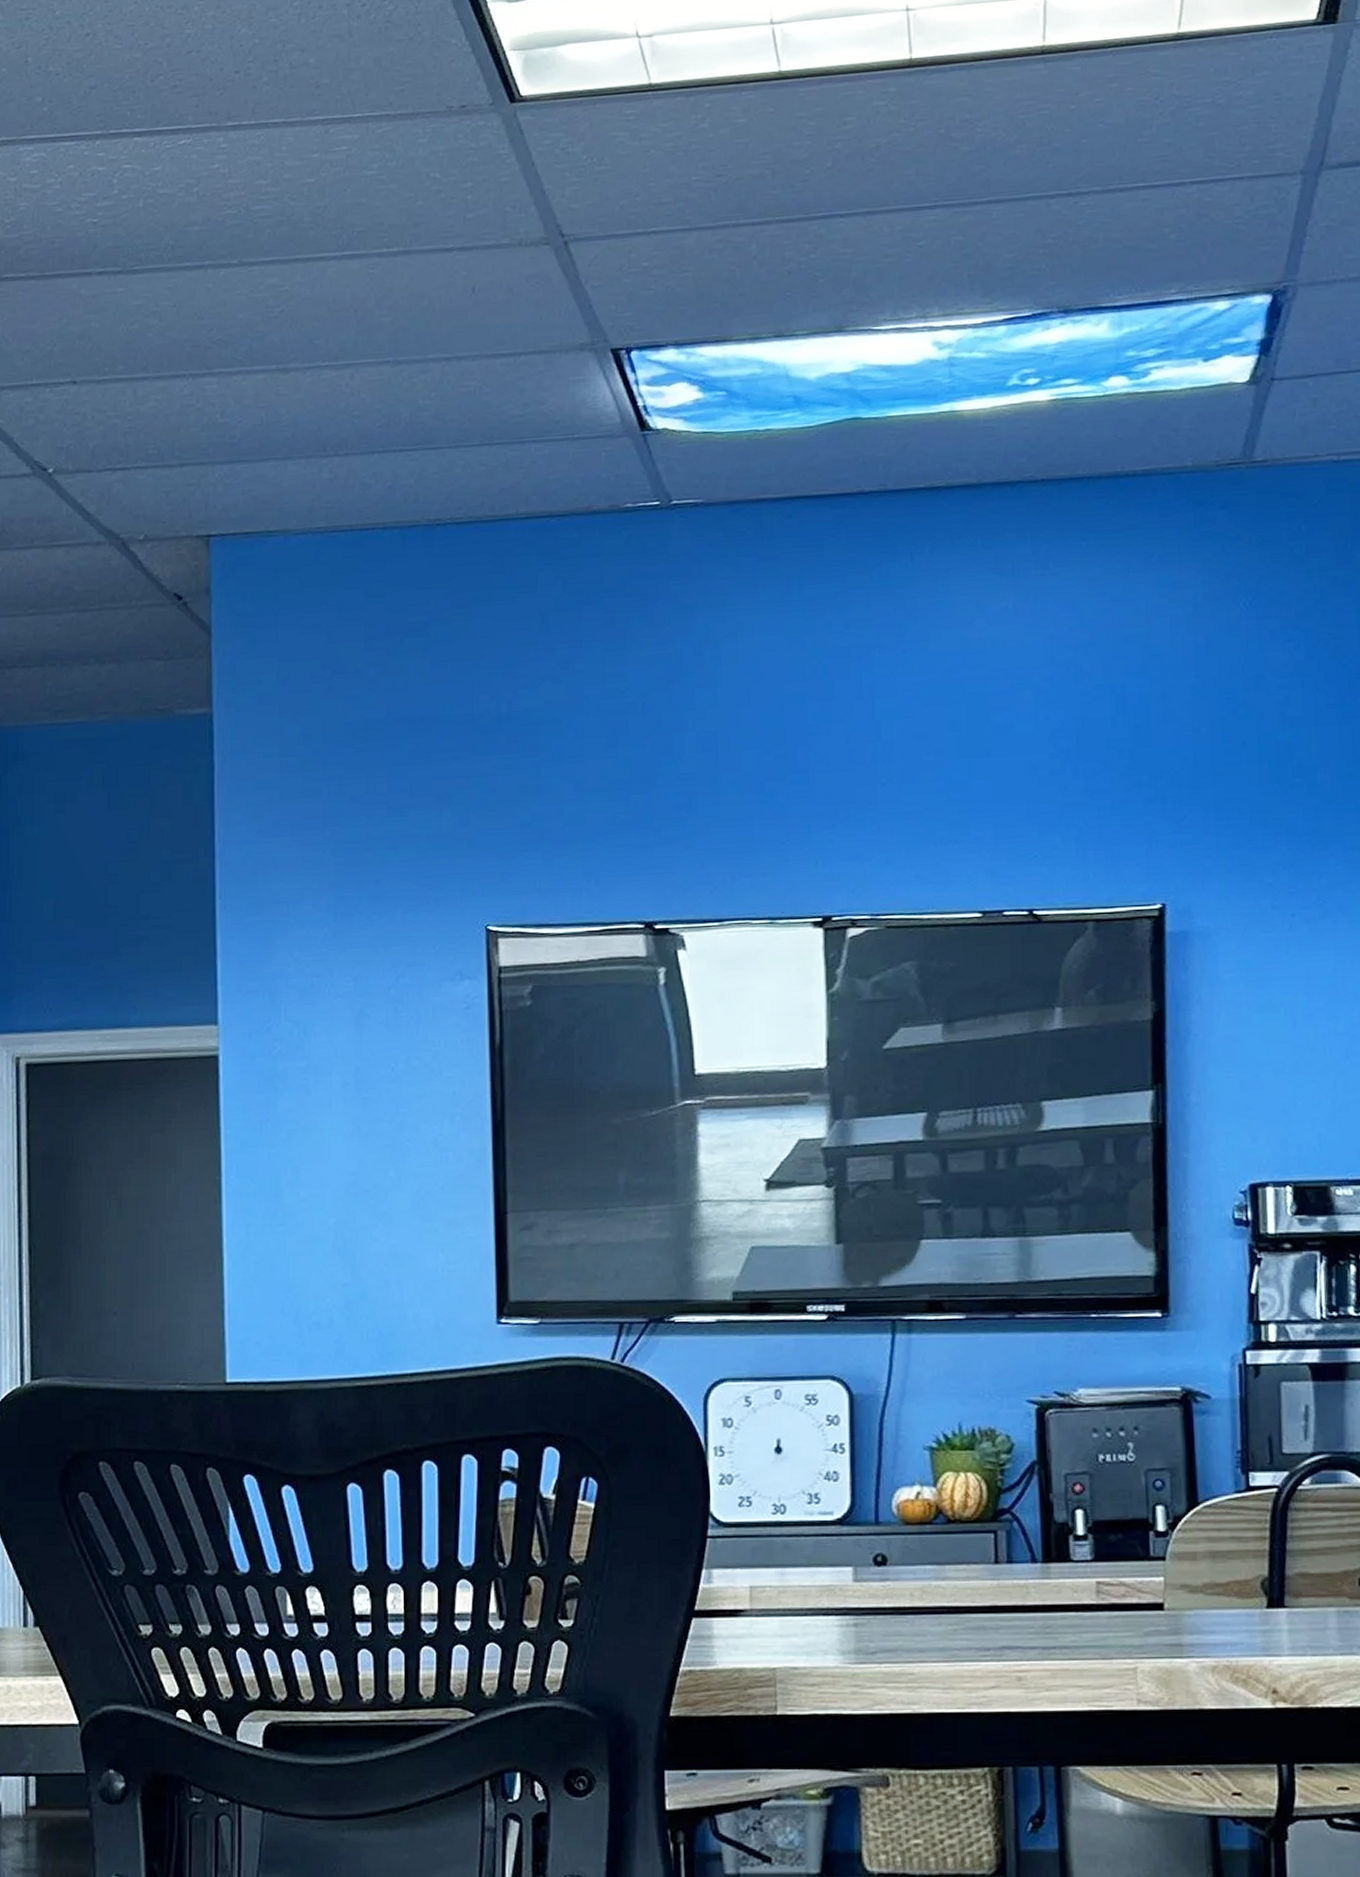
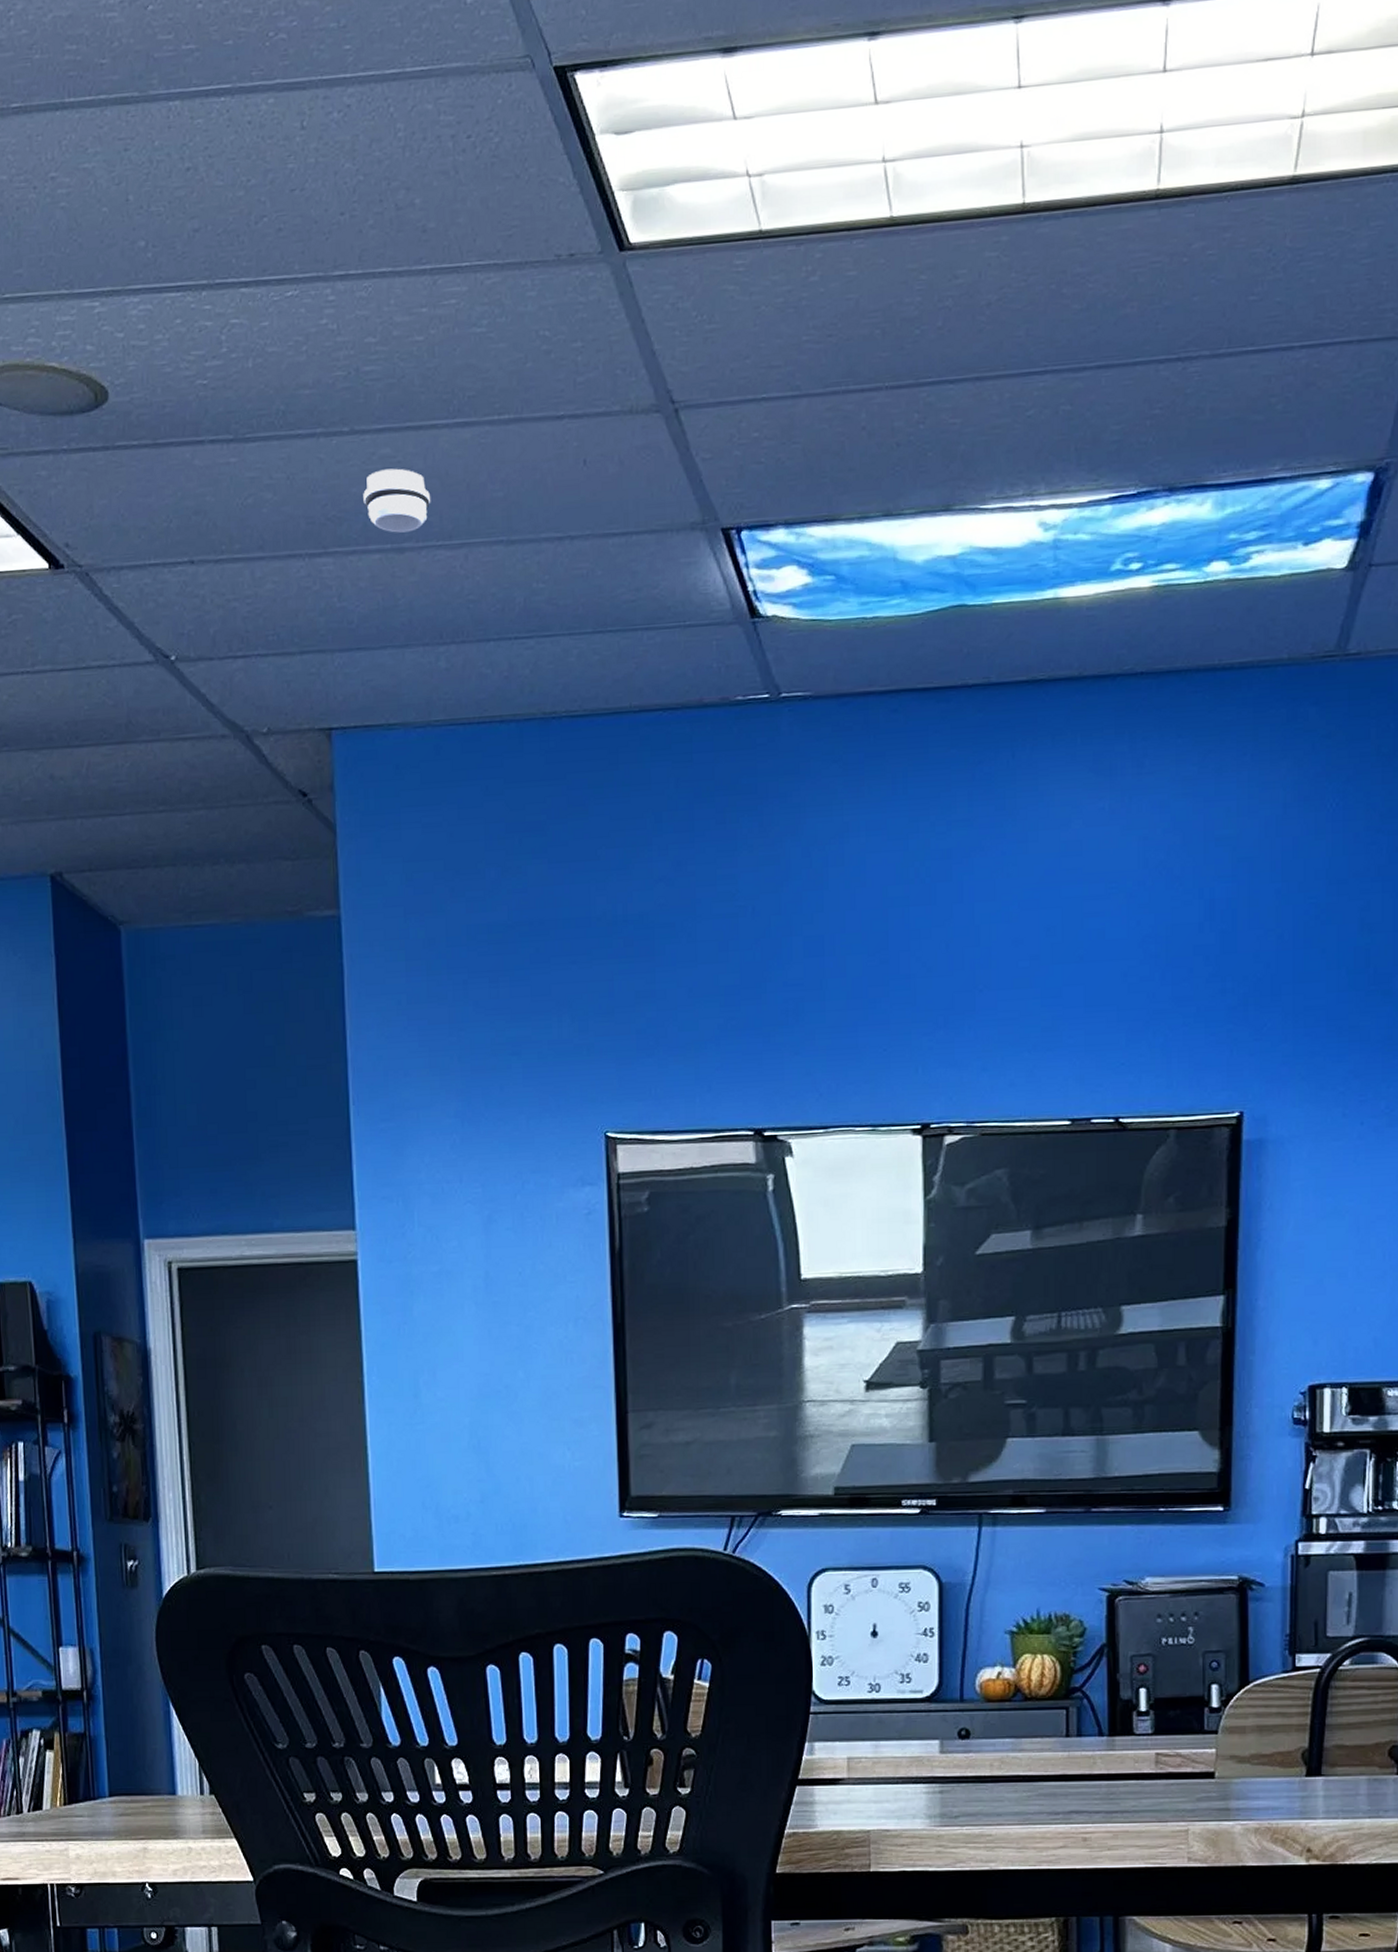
smoke detector: none [249,296,317,355] -> present [363,468,430,533]

